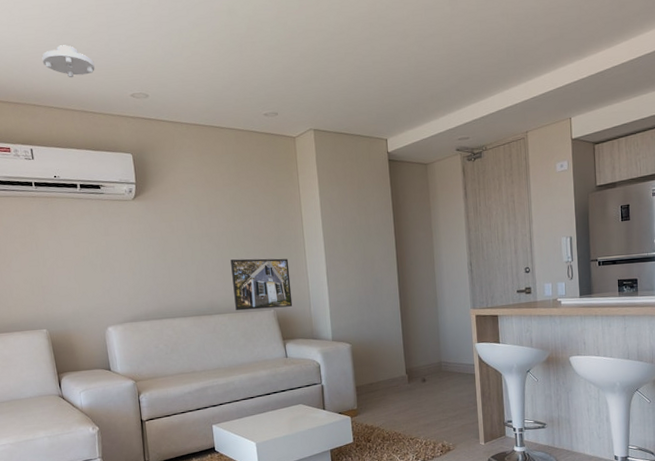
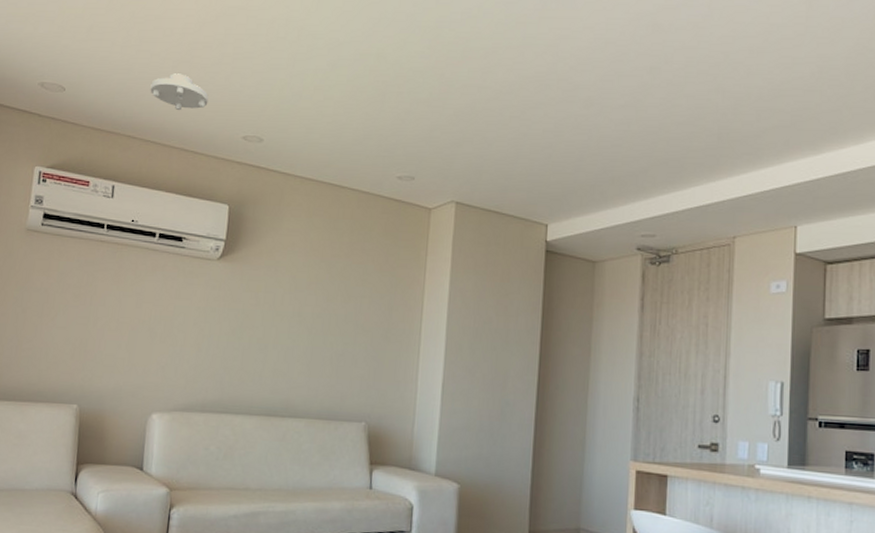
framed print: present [230,258,293,311] -> none [316,350,396,422]

